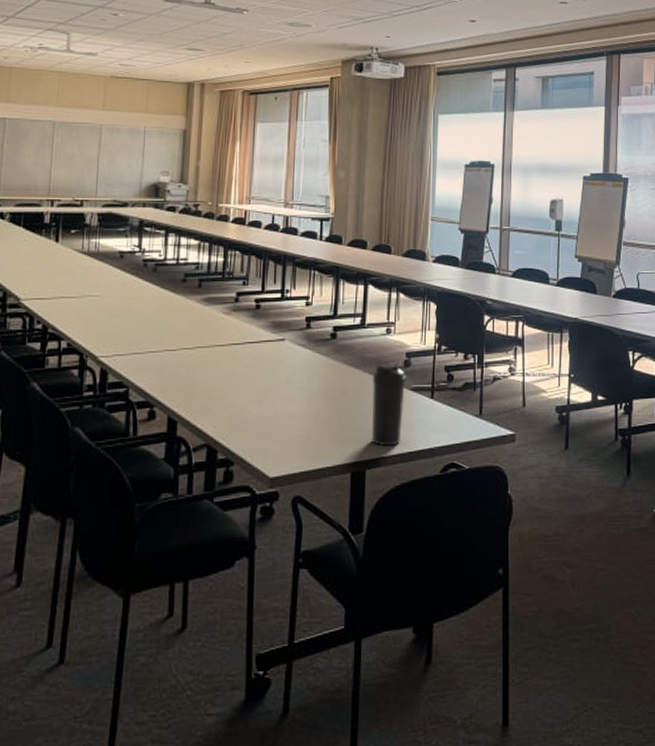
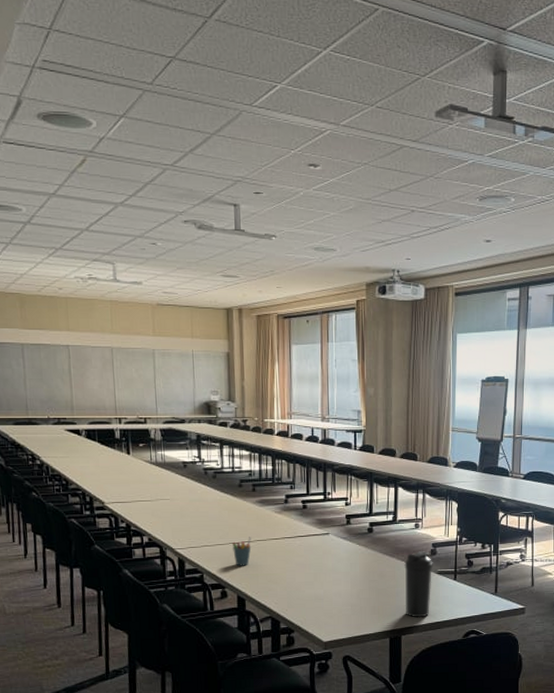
pen holder: none [168,342,191,379] -> present [233,537,252,566]

